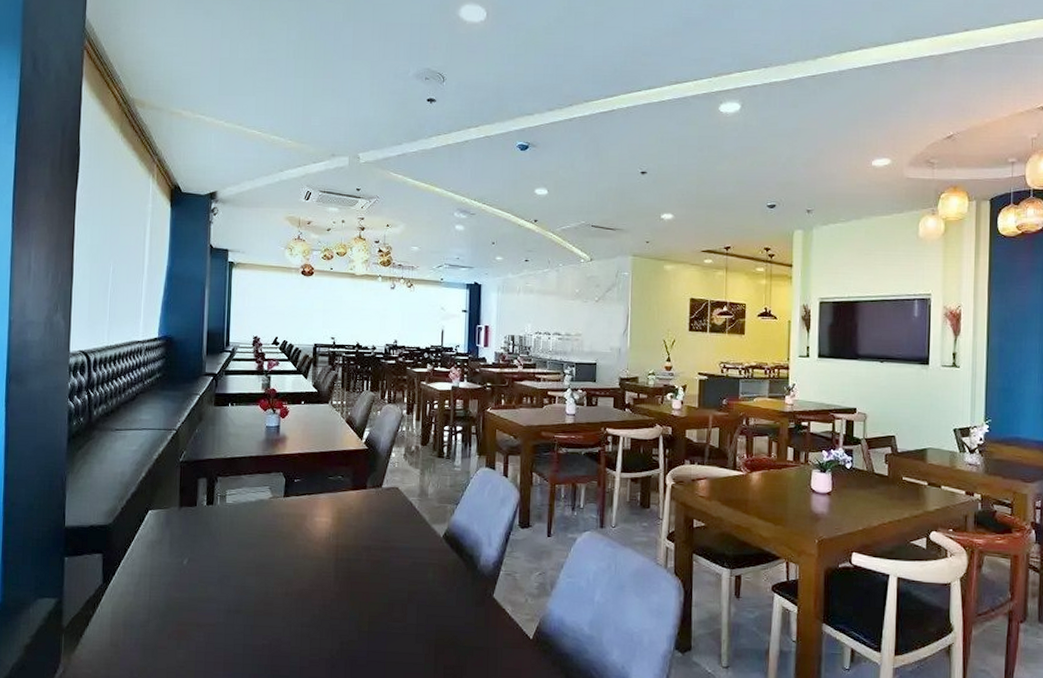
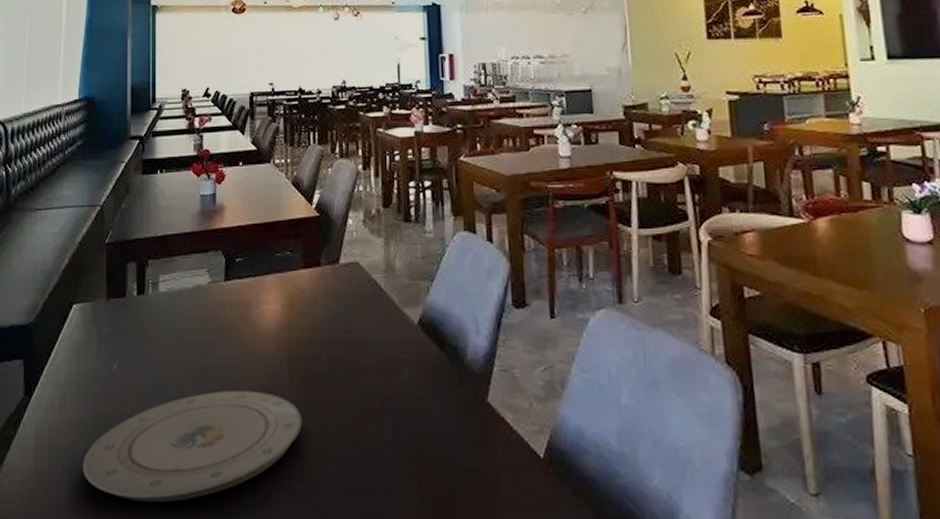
plate: none [153,583,344,669] -> present [82,390,302,503]

